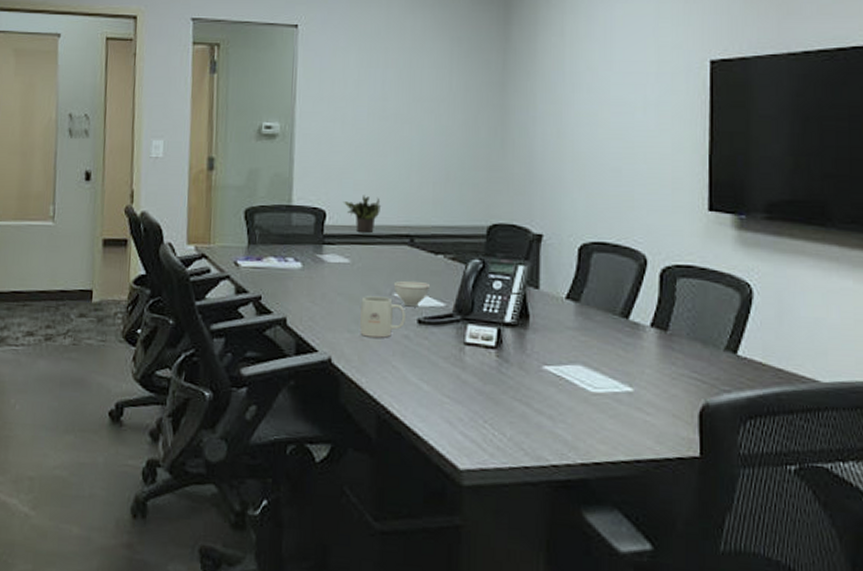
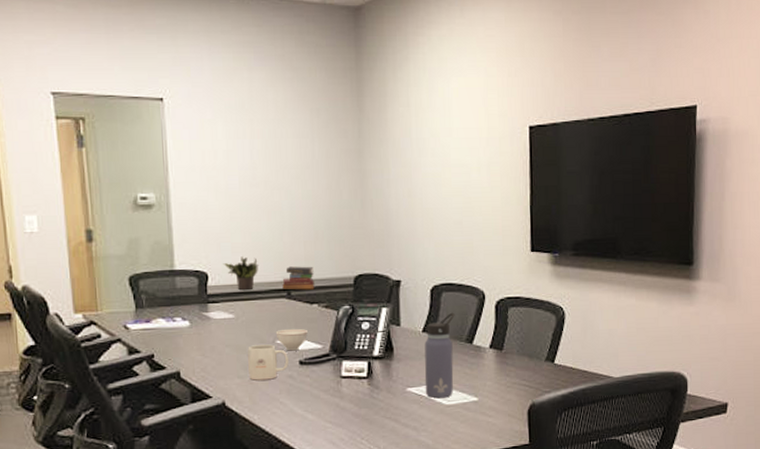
books: none [405,210,442,238] -> present [282,266,314,290]
water bottle: none [566,278,608,383] -> present [424,312,455,398]

